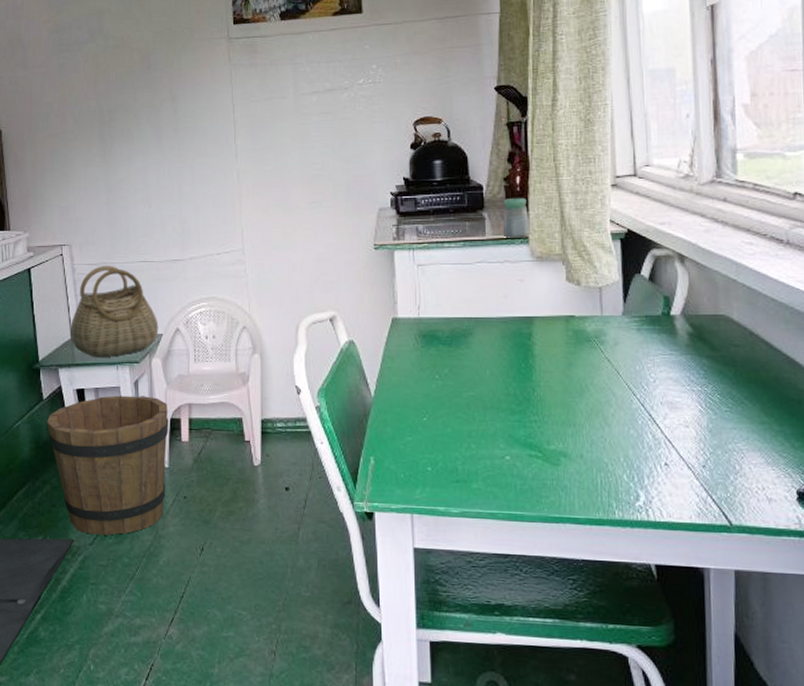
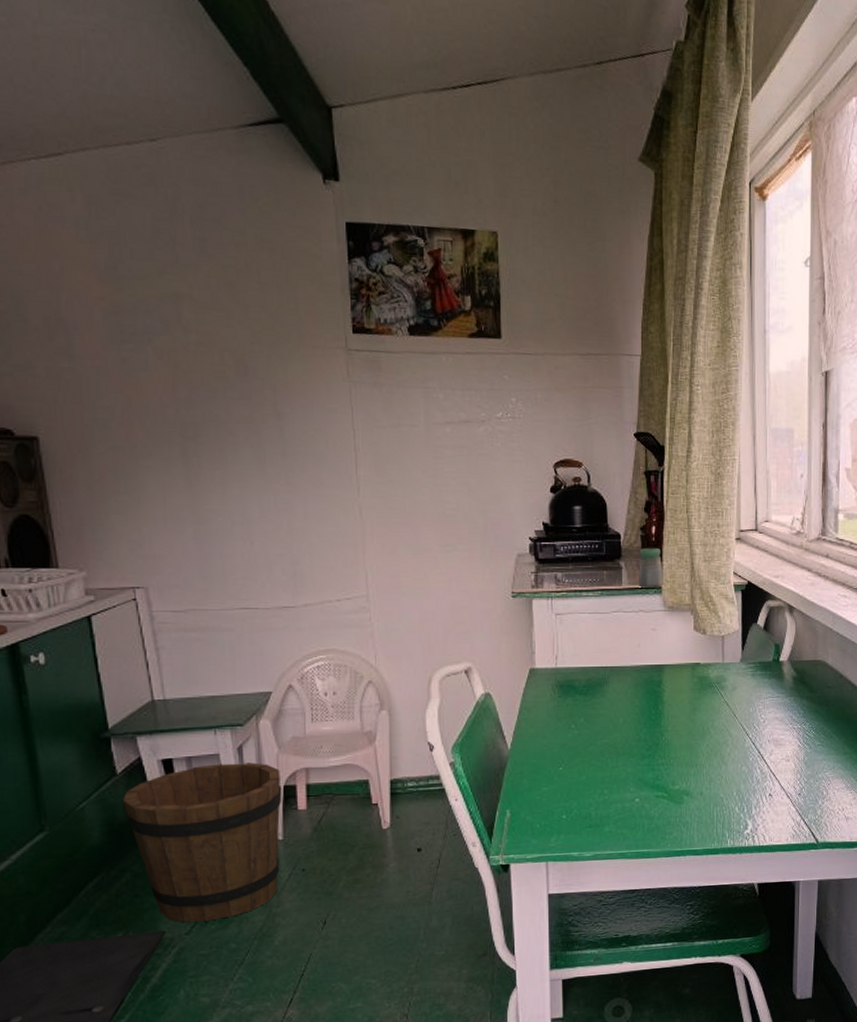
basket: present [69,265,159,358] -> none [149,612,267,722]

